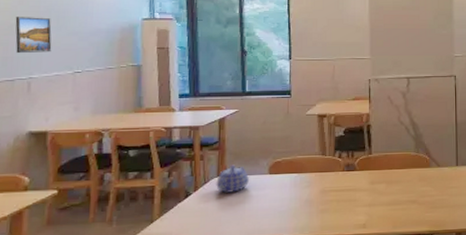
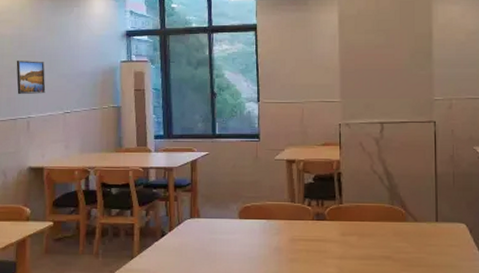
teapot: present [216,165,250,194] -> none [189,207,221,236]

